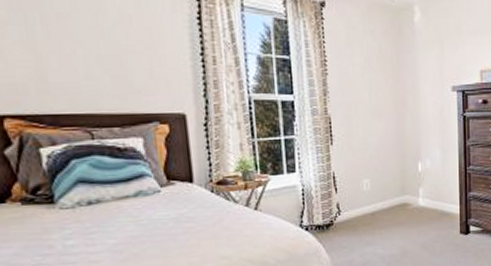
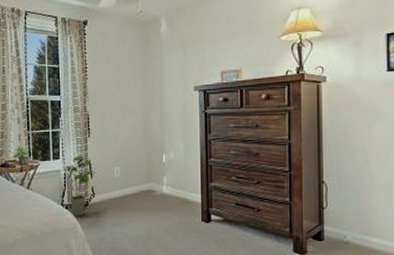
house plant: none [302,167,340,238] -> present [64,155,95,216]

